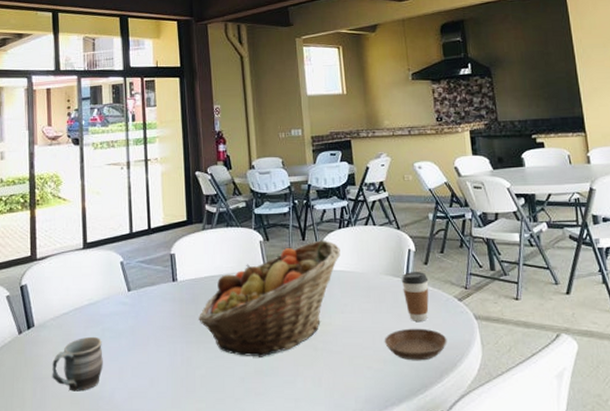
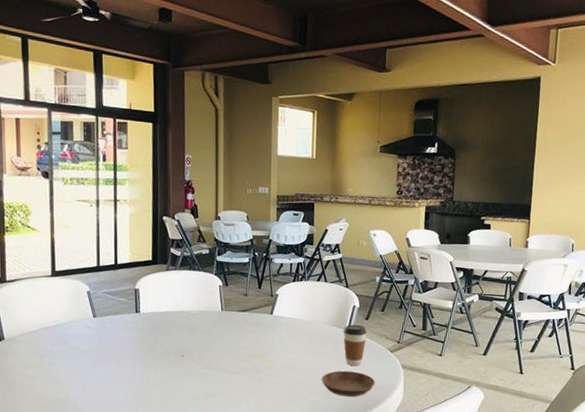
mug: present [52,336,103,391] -> none [21,352,69,397]
fruit basket: present [199,240,341,357] -> none [158,290,292,383]

